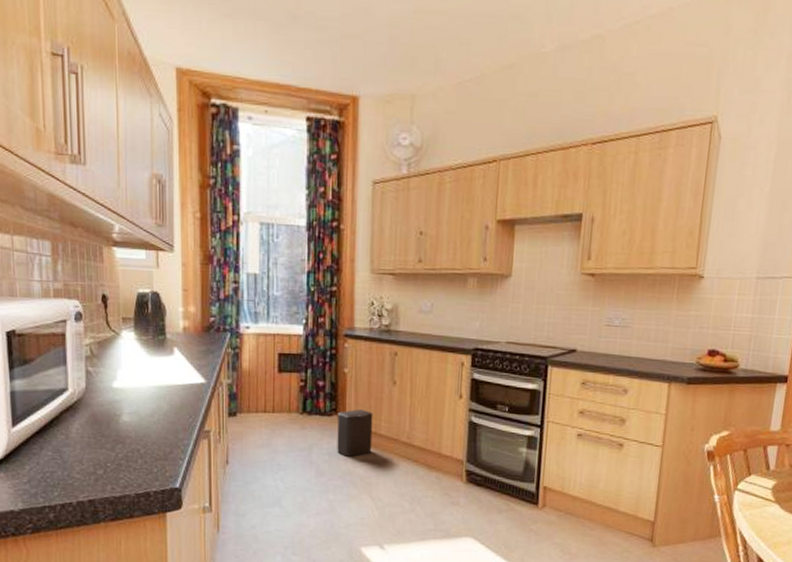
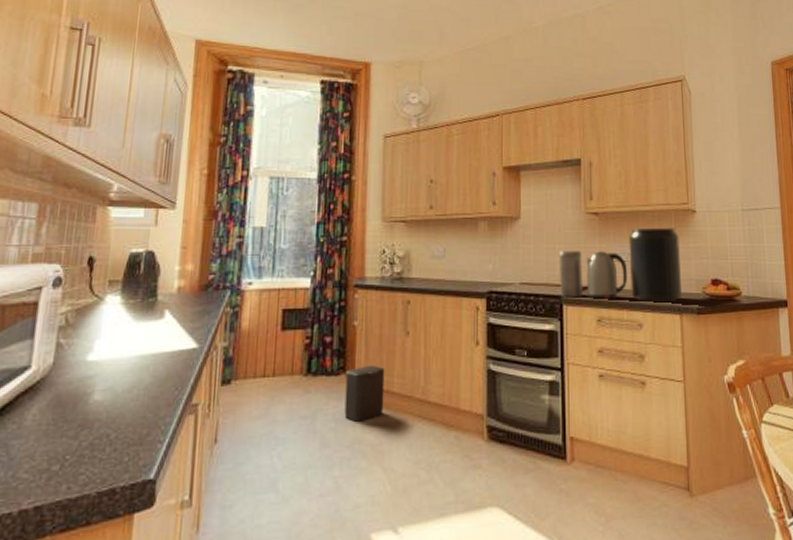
canister: none [546,312,573,360] -> present [558,251,583,298]
kettle: none [573,314,619,364] -> present [586,251,627,300]
soda can: none [620,292,680,371] -> present [628,227,683,303]

